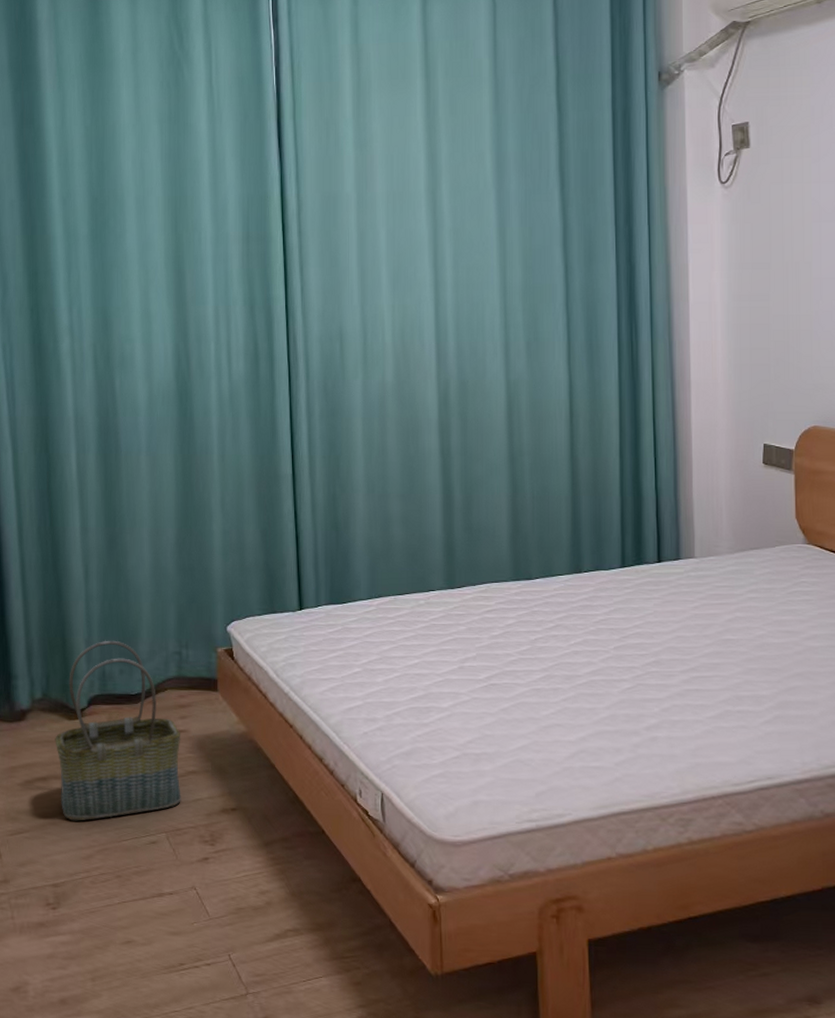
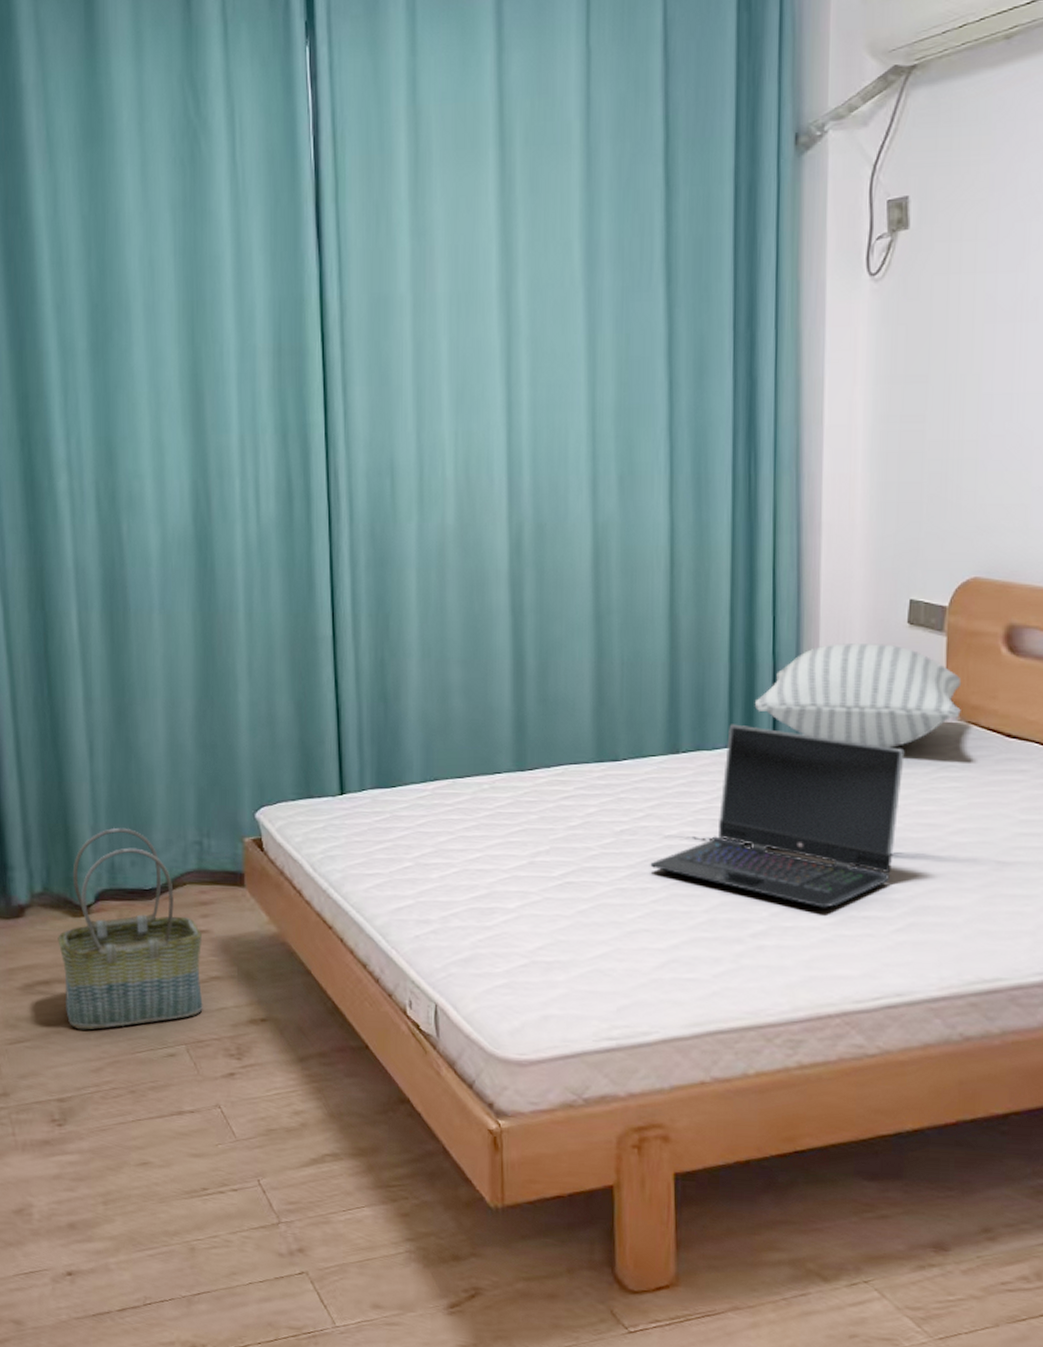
laptop computer: none [560,548,765,704] -> present [650,724,905,908]
pillow: none [642,480,809,567] -> present [754,643,962,748]

